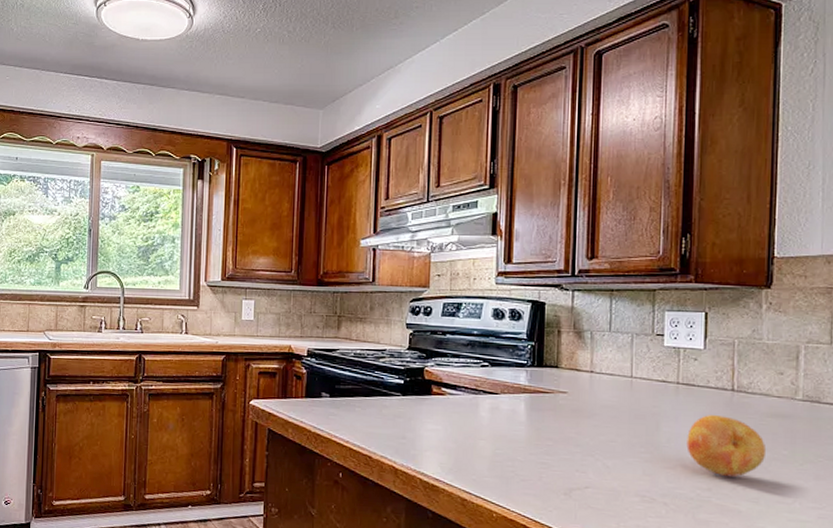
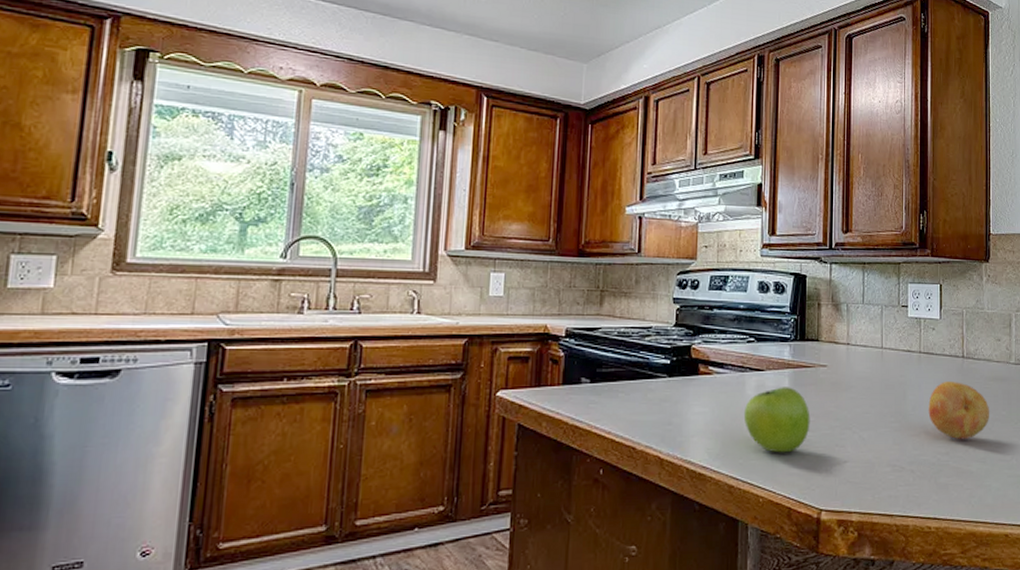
fruit: none [477,410,548,474] -> present [743,387,811,453]

